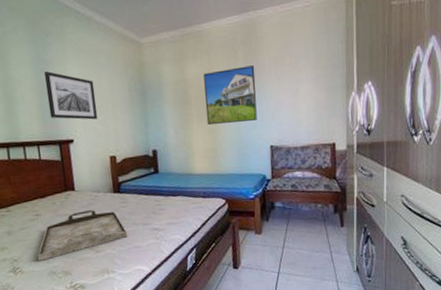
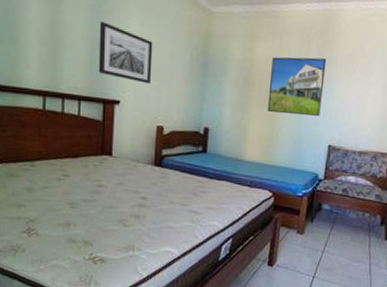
serving tray: present [38,210,128,261] -> none [59,179,162,226]

